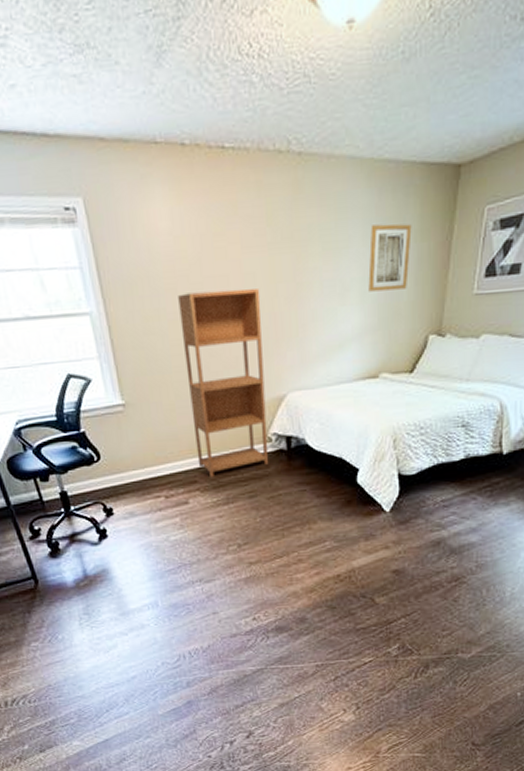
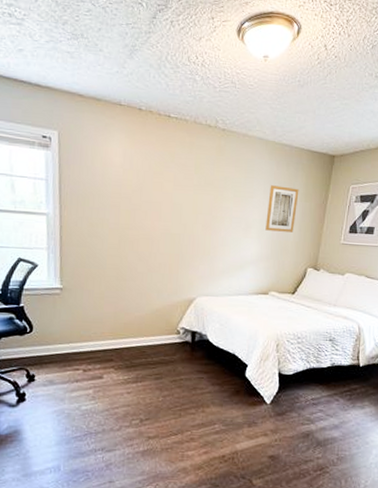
bookcase: present [178,289,269,478] -> none [116,211,184,358]

